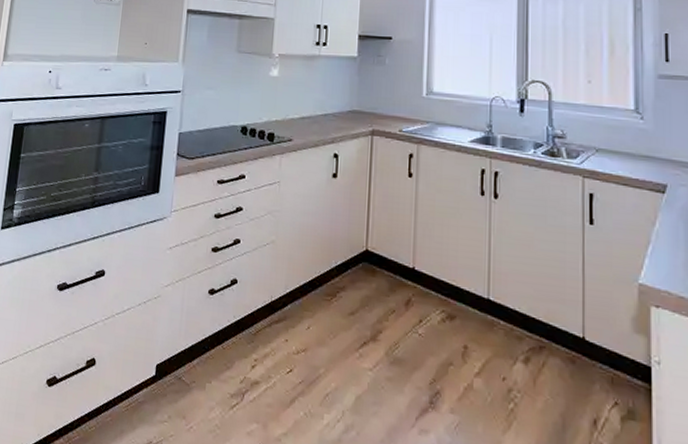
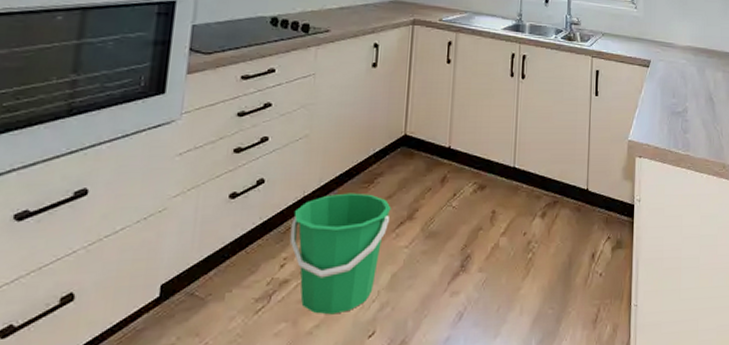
bucket: none [259,303,354,426] -> present [289,193,391,315]

